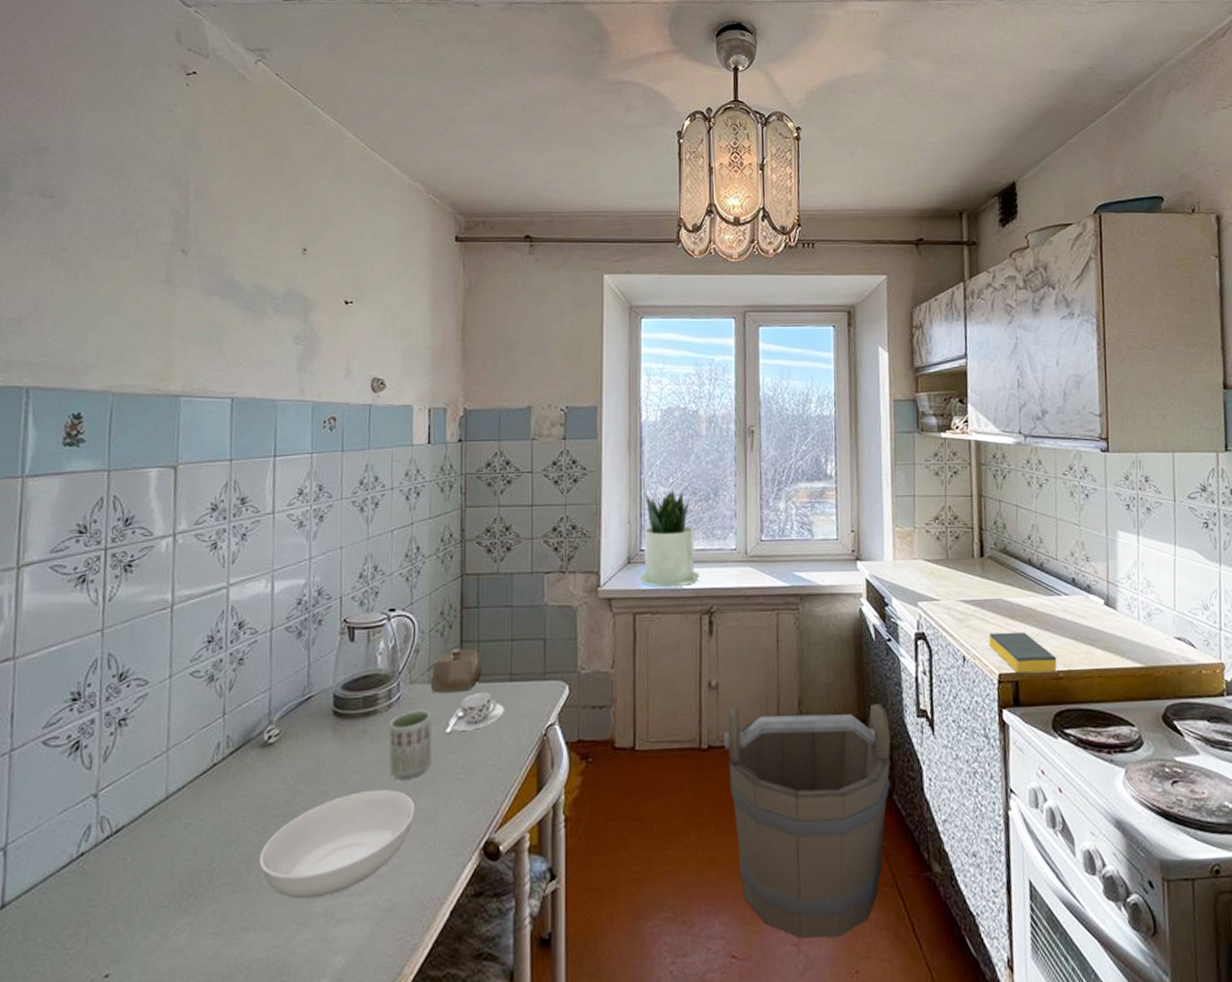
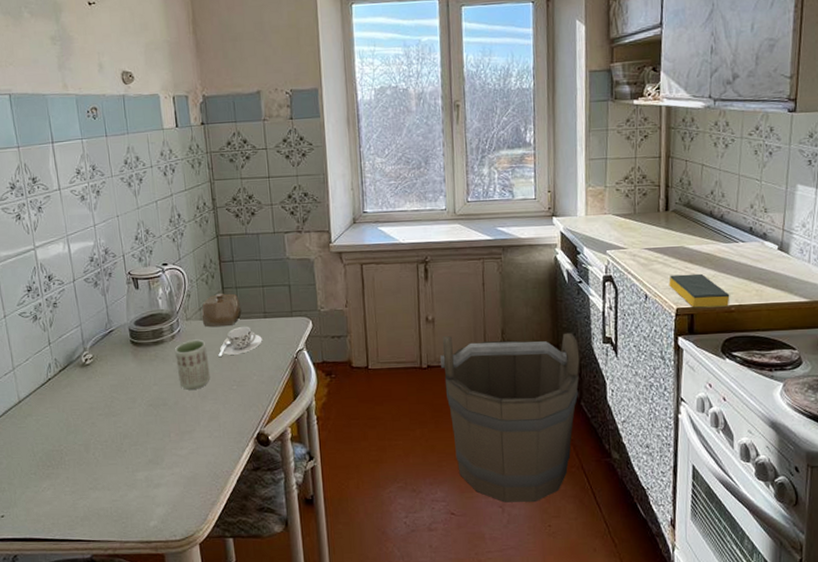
bowl: present [259,789,415,900] -> none [93,396,202,471]
planter: present [638,490,700,588] -> none [363,160,416,243]

